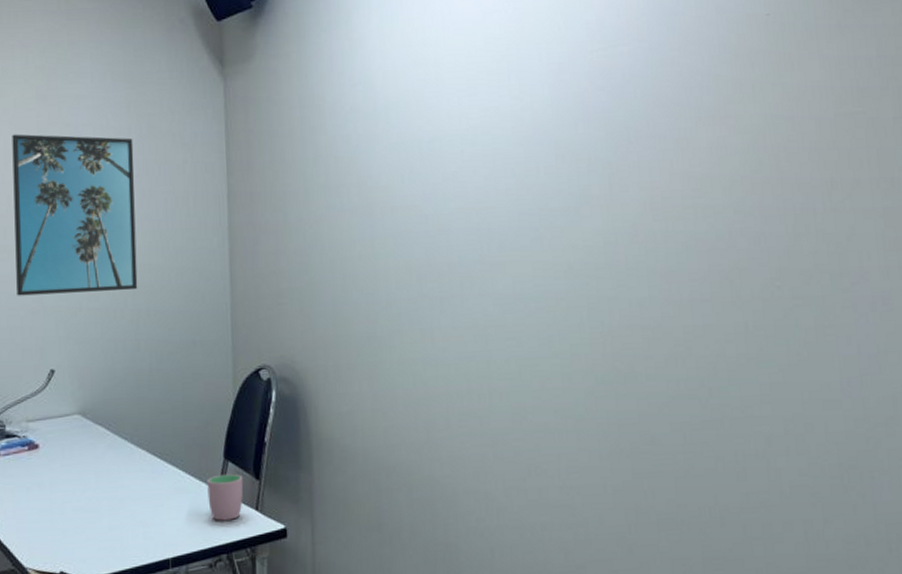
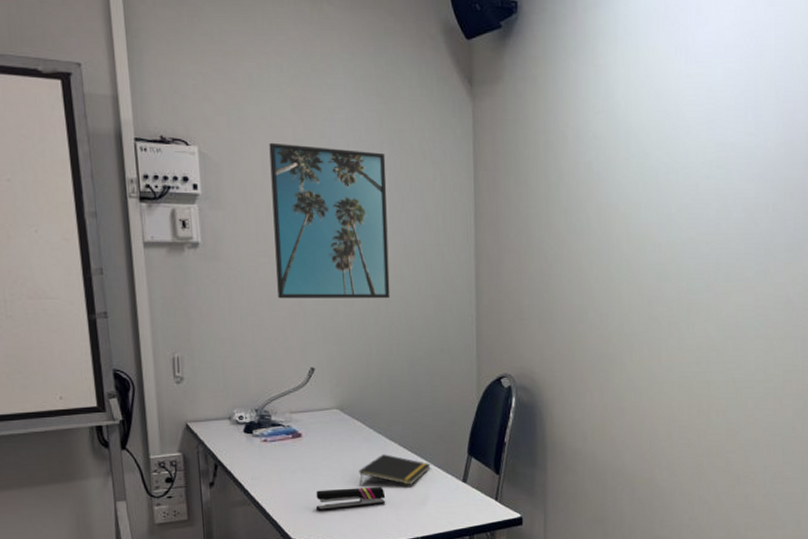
stapler: none [53,500,132,533] -> present [316,486,386,511]
notepad: none [102,463,183,501] -> present [359,454,431,485]
cup: present [207,474,244,521] -> none [452,468,485,508]

